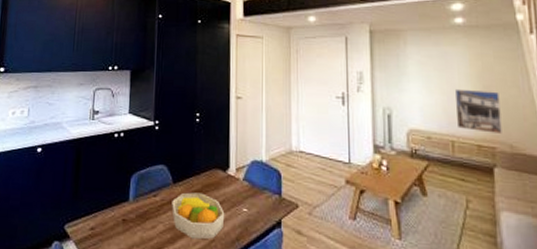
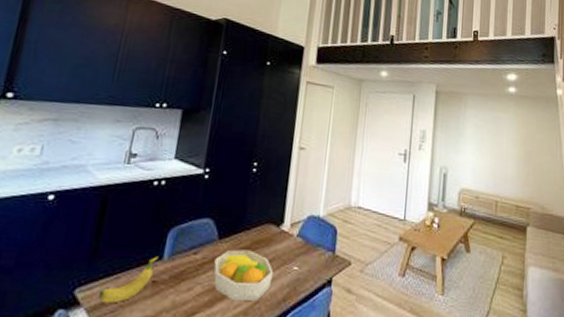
banana: none [83,198,125,238] -> present [99,257,159,304]
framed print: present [454,88,502,135] -> none [501,152,537,197]

